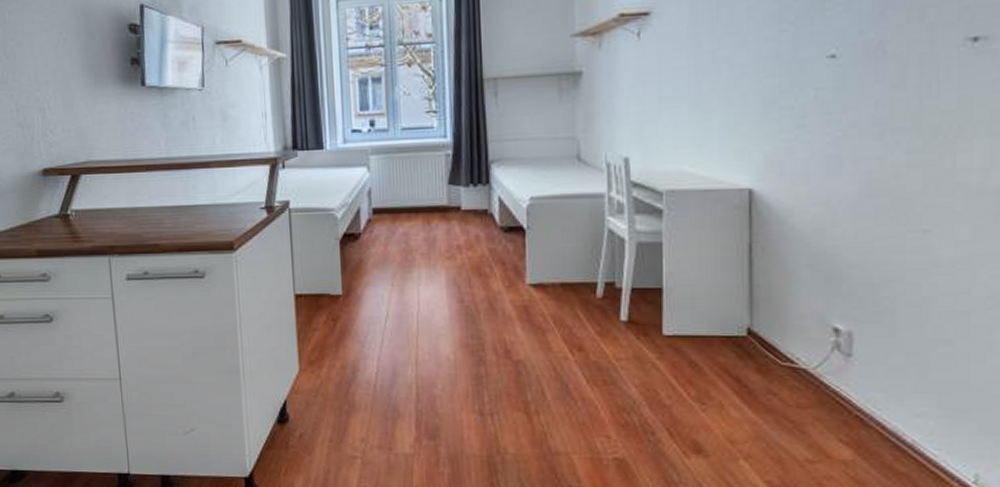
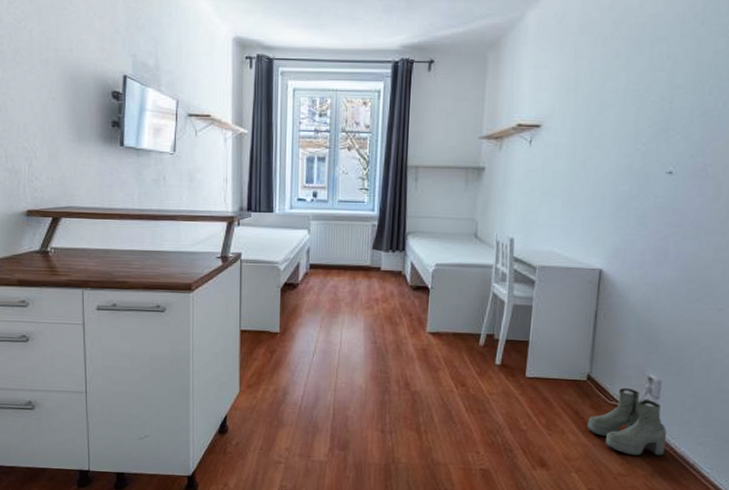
boots: none [755,343,869,435] -> present [587,387,667,457]

